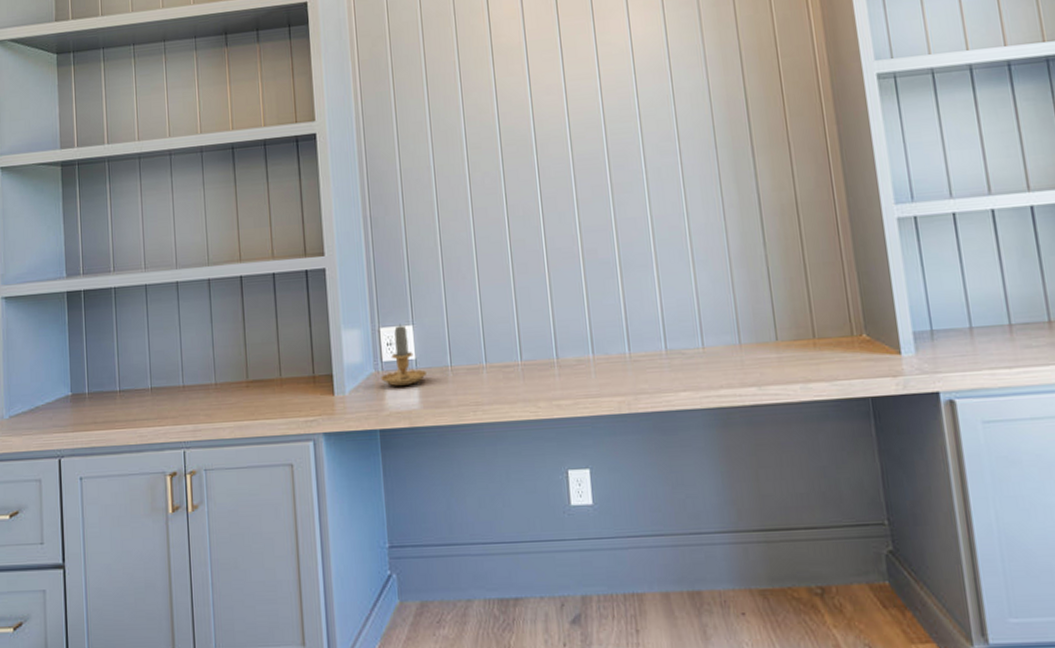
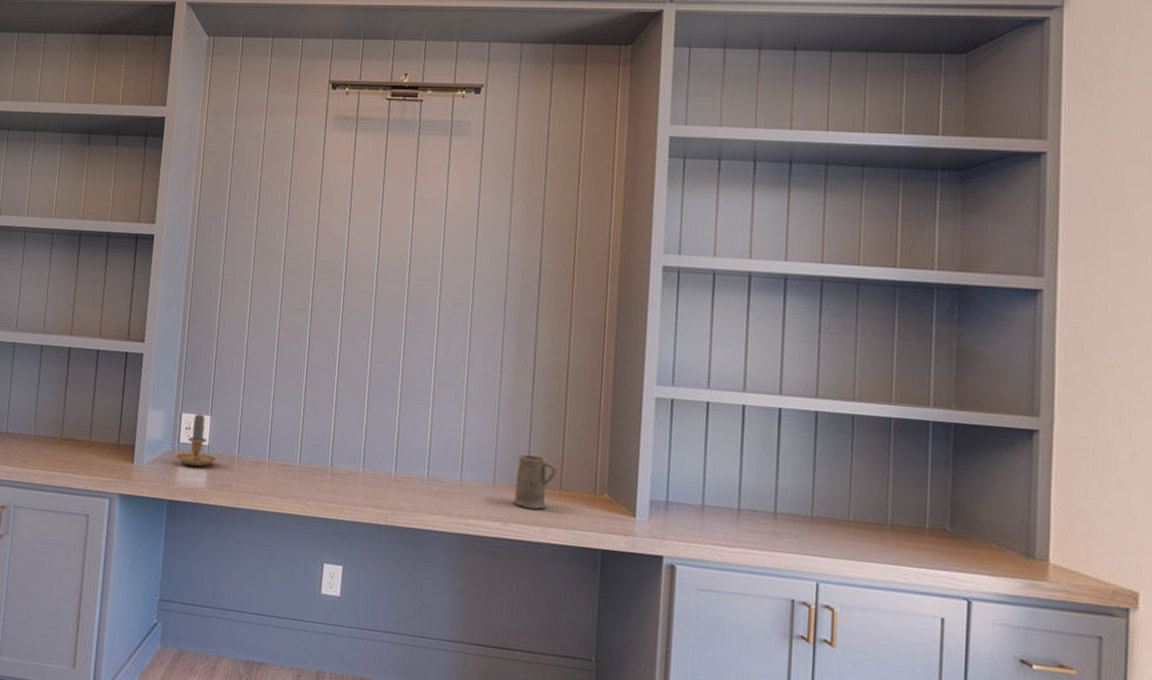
mug: none [761,305,806,366] -> present [513,454,556,510]

